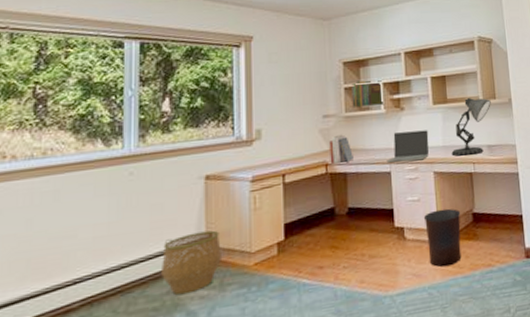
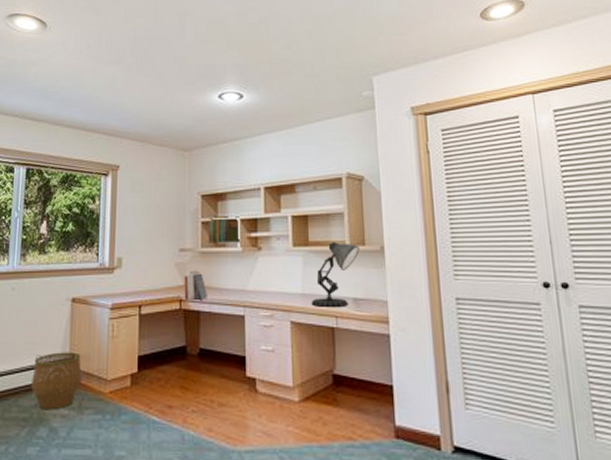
laptop: present [386,130,430,163] -> none [240,274,287,307]
waste bin: present [423,208,462,267] -> none [277,364,320,431]

